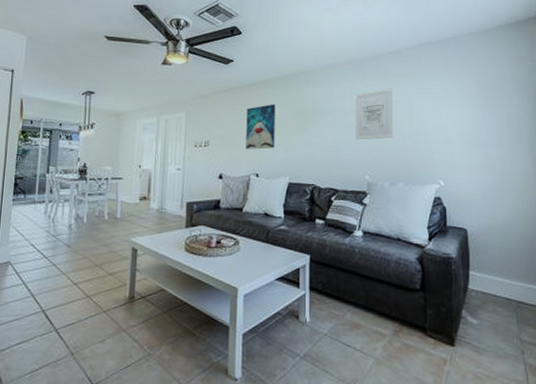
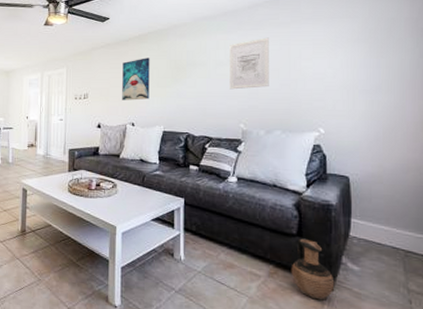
ceramic jug: none [415,293,456,357] -> present [291,238,335,301]

